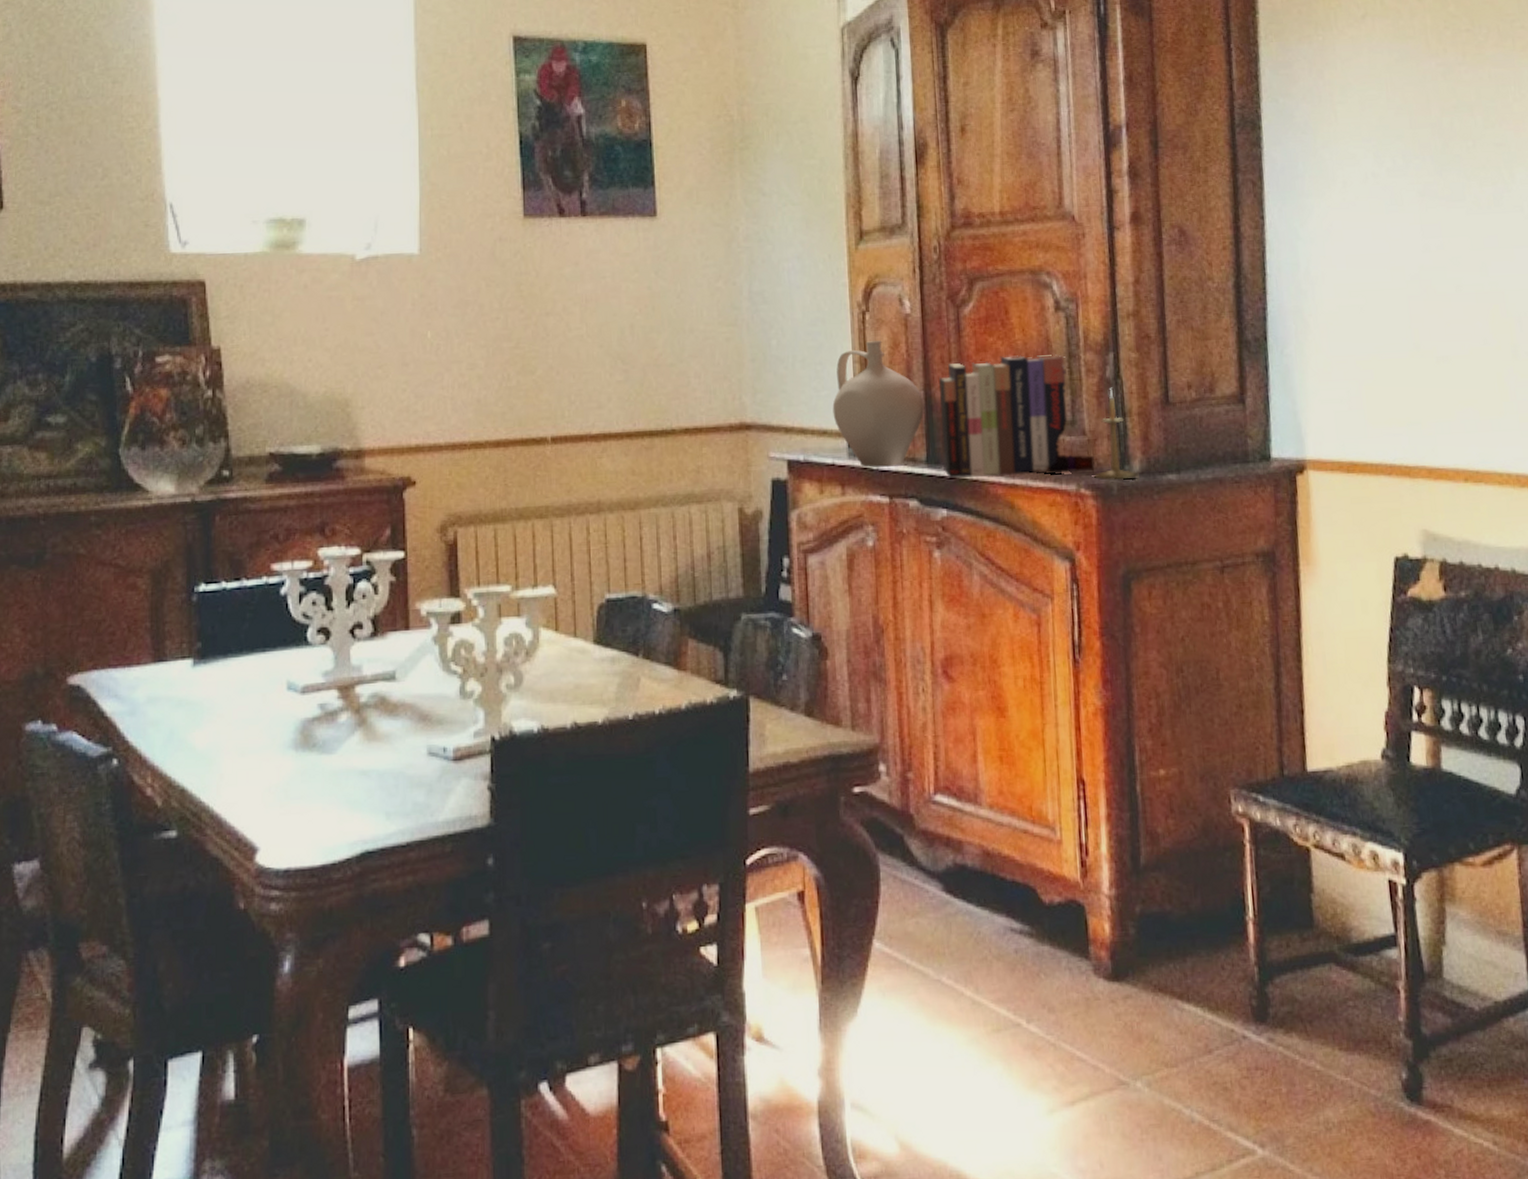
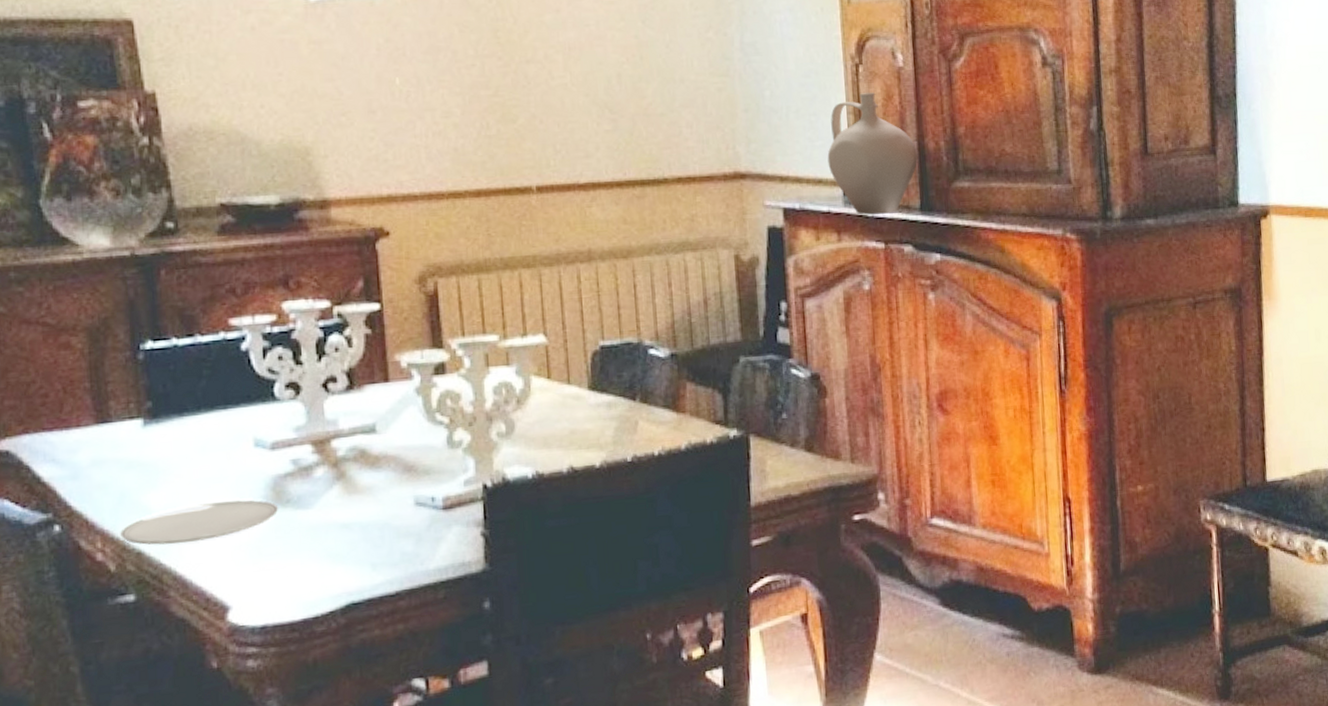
plate: none [168,742,306,783] -> present [120,499,279,545]
books: present [939,354,1096,478] -> none [932,108,1080,225]
candlestick: present [1094,387,1138,481] -> none [1079,139,1119,226]

